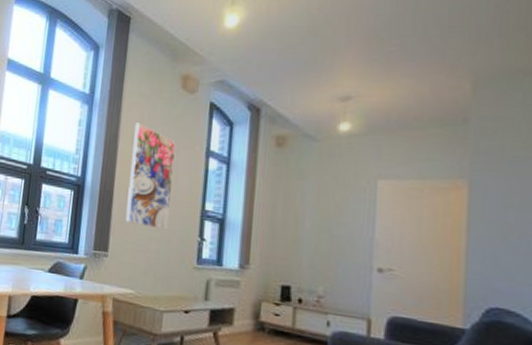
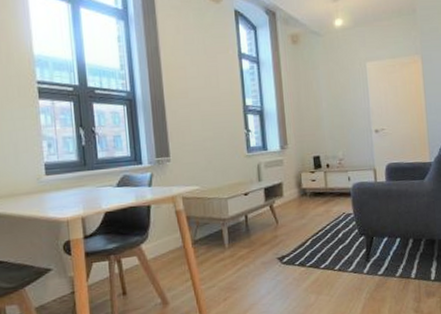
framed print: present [125,122,175,230] -> none [172,34,219,129]

